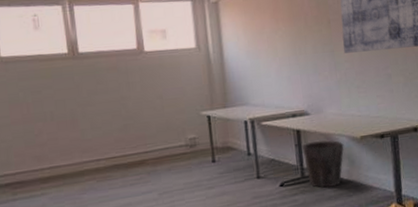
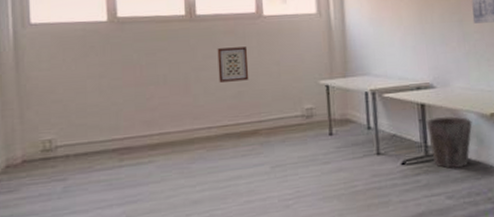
wall art: none [101,82,134,117] -> present [217,47,249,83]

